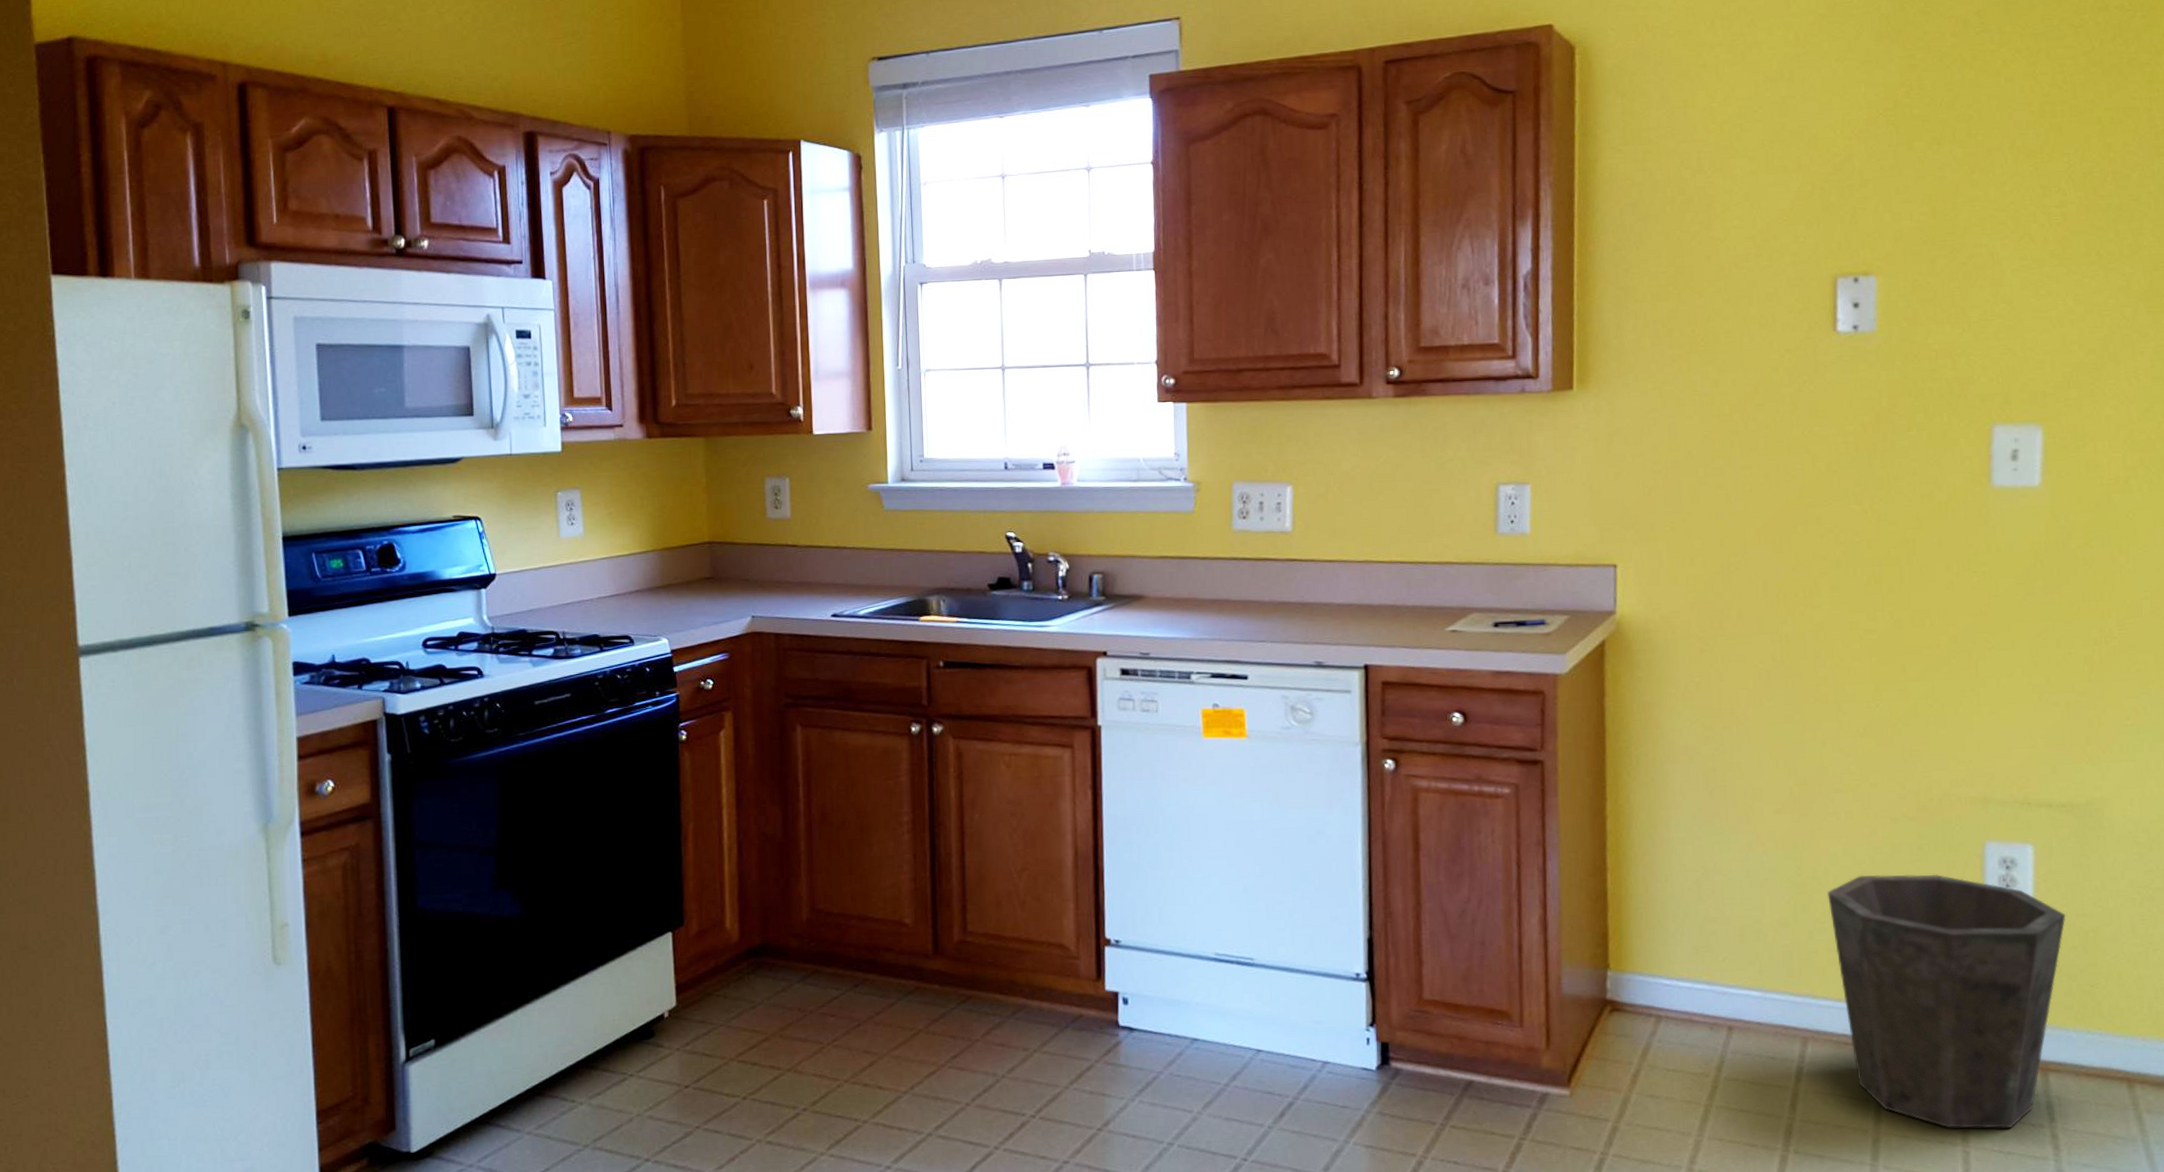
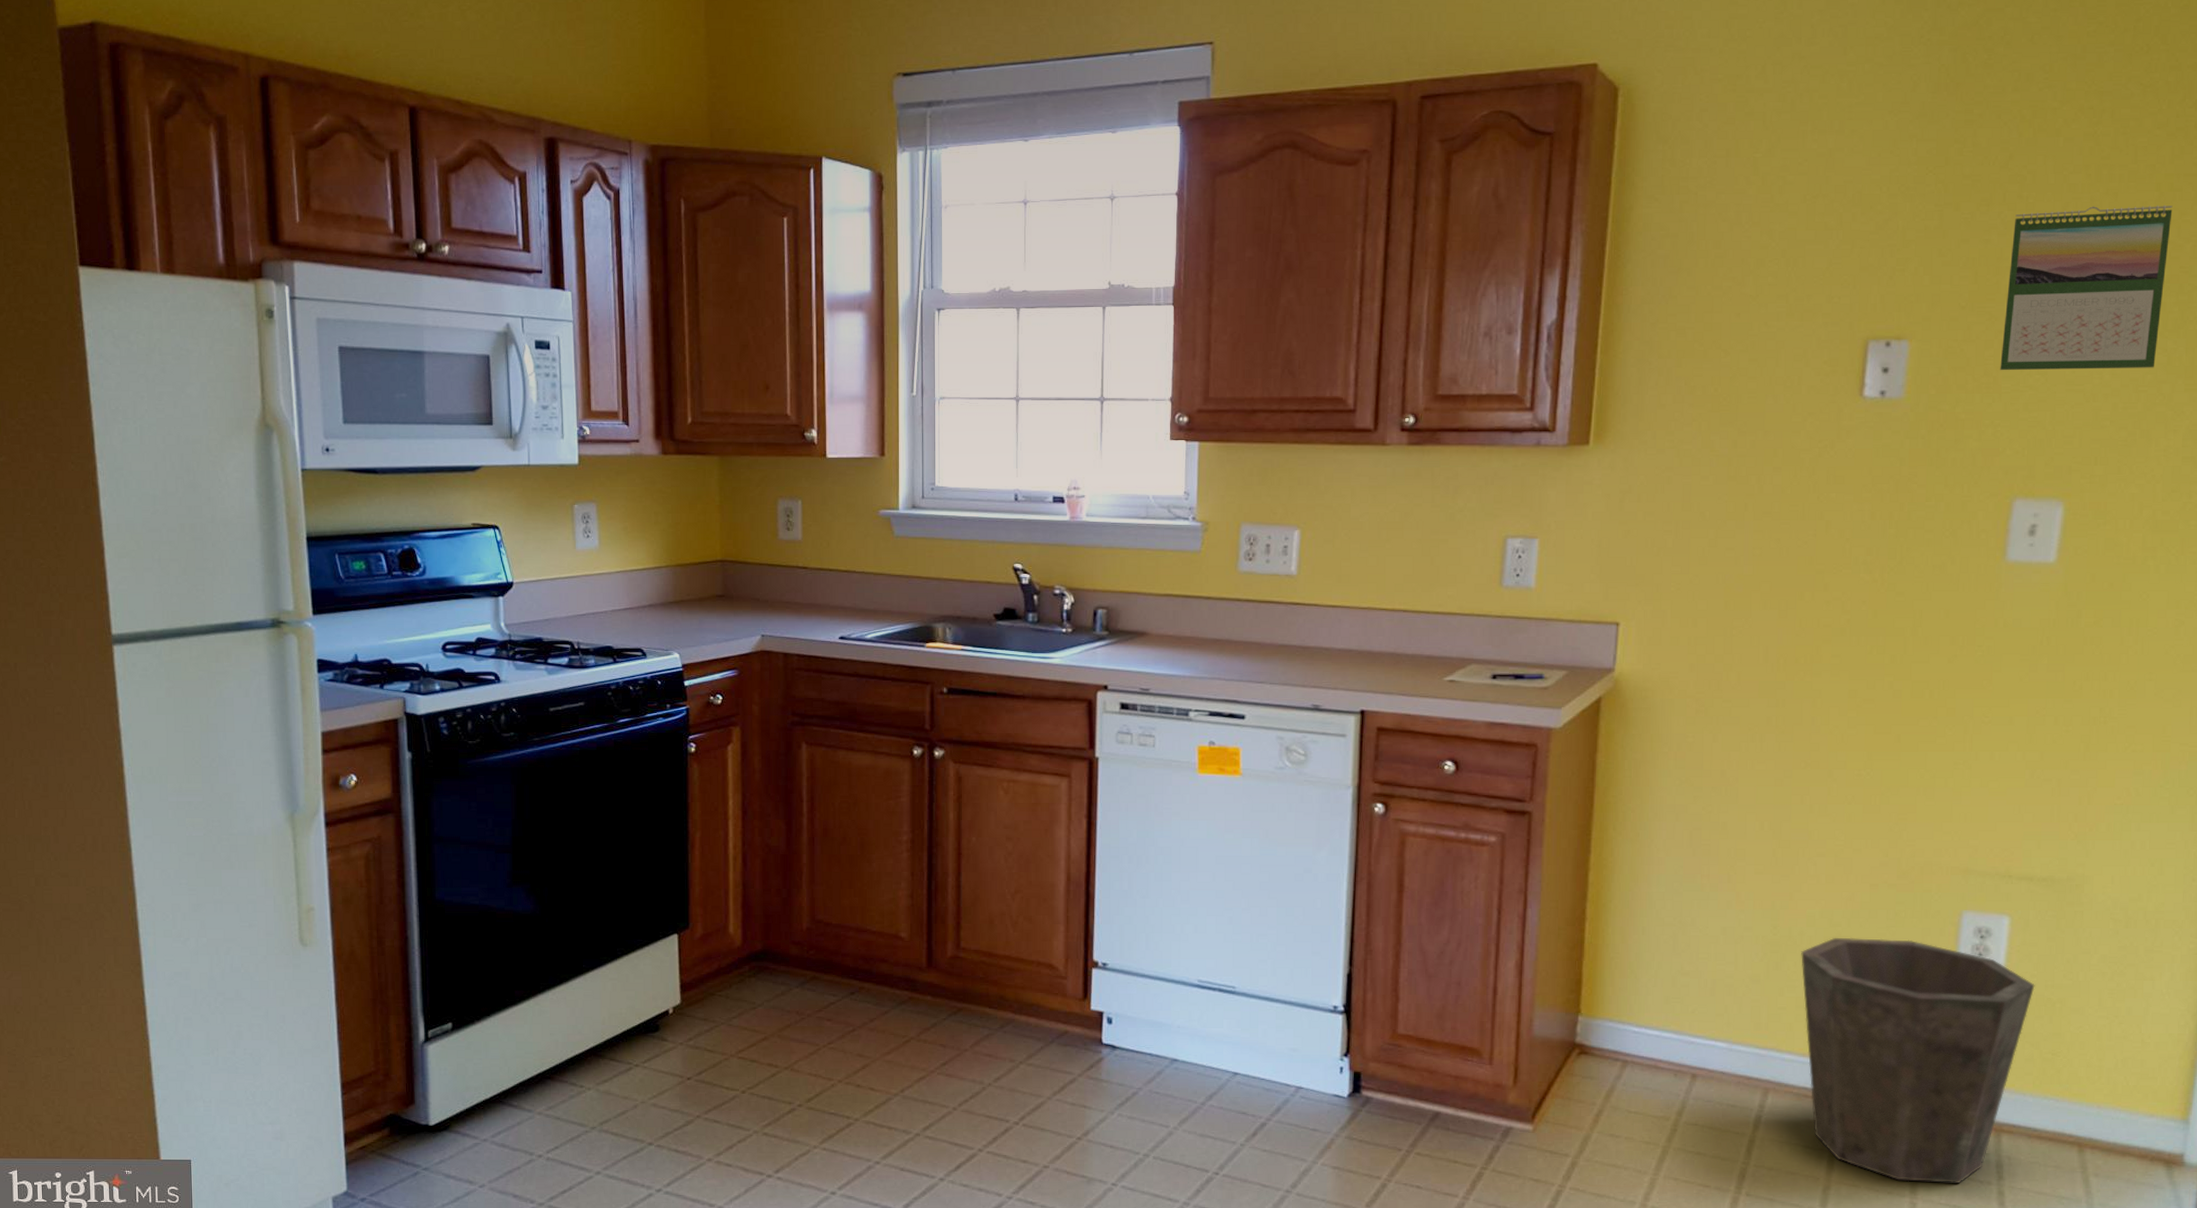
calendar: none [1966,137,2116,301] -> present [2000,204,2173,371]

